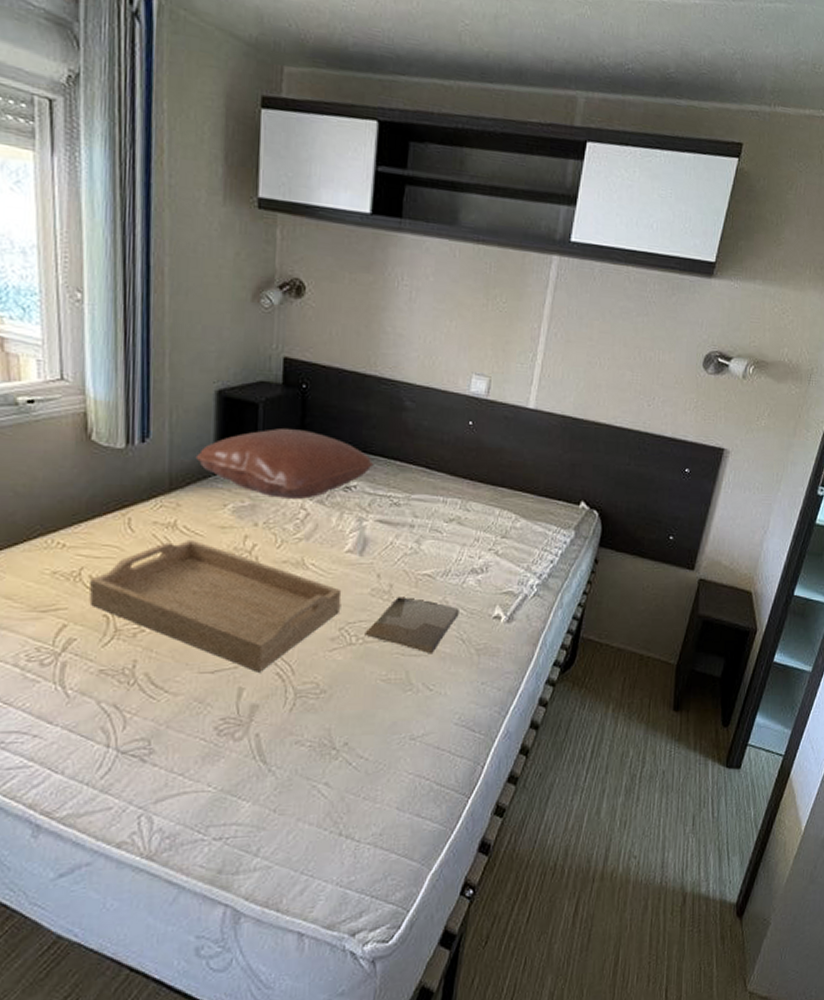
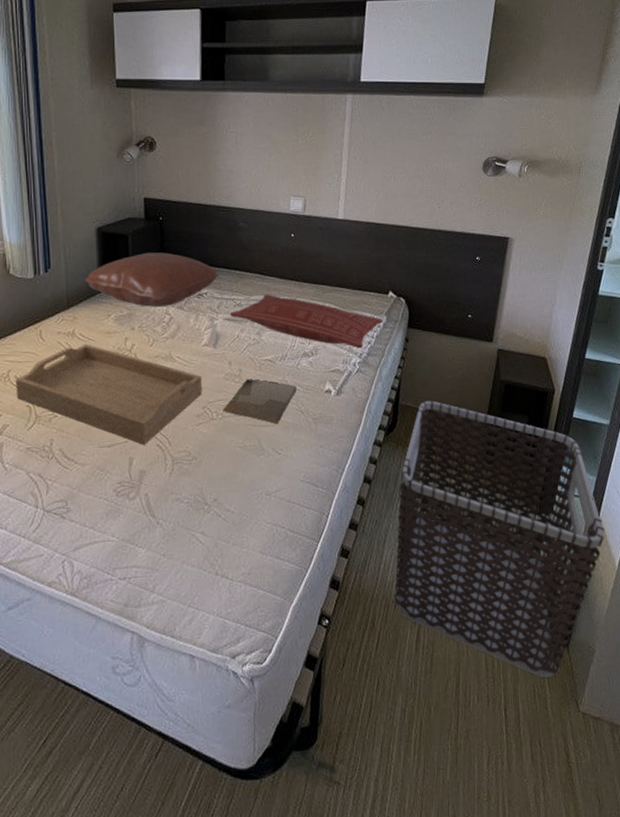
pillow: none [383,493,570,568] -> present [229,294,382,349]
clothes hamper: none [554,635,794,954] -> present [395,401,605,678]

